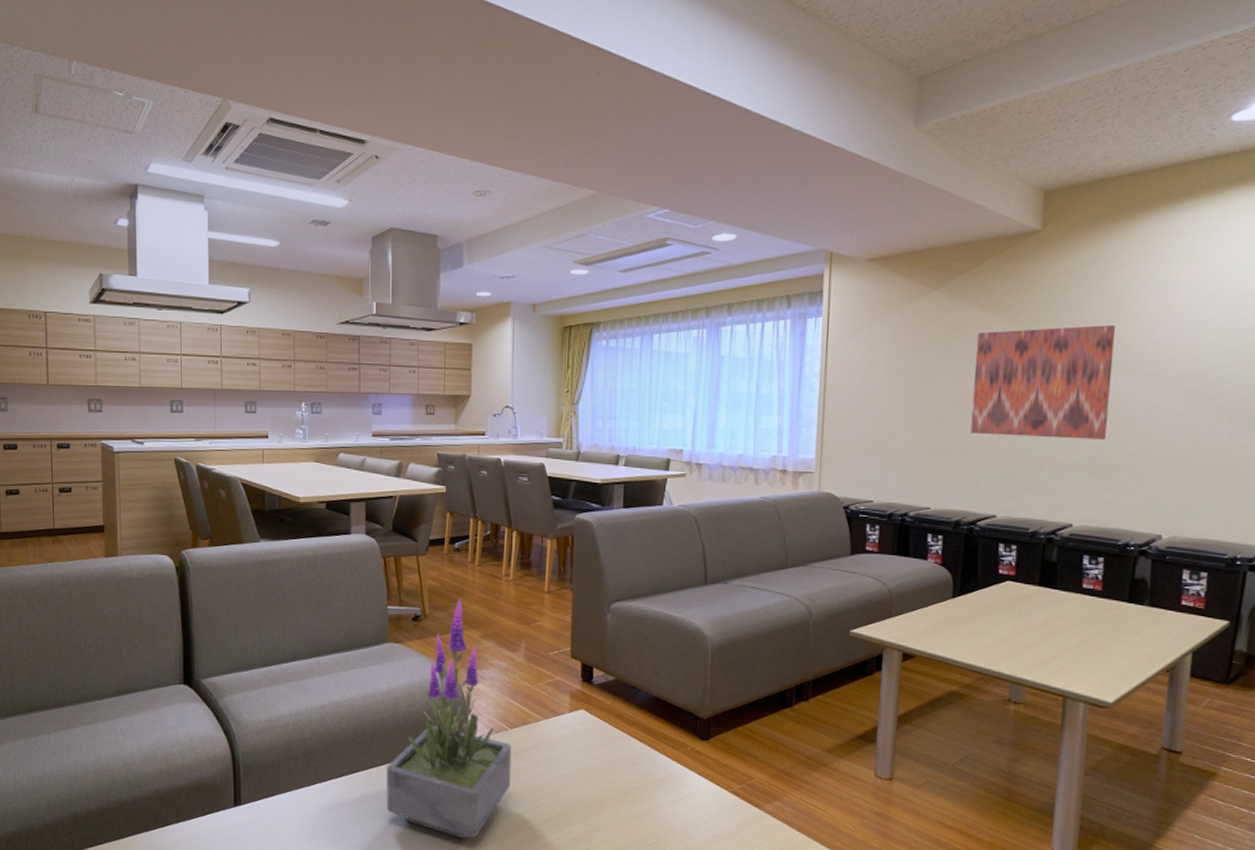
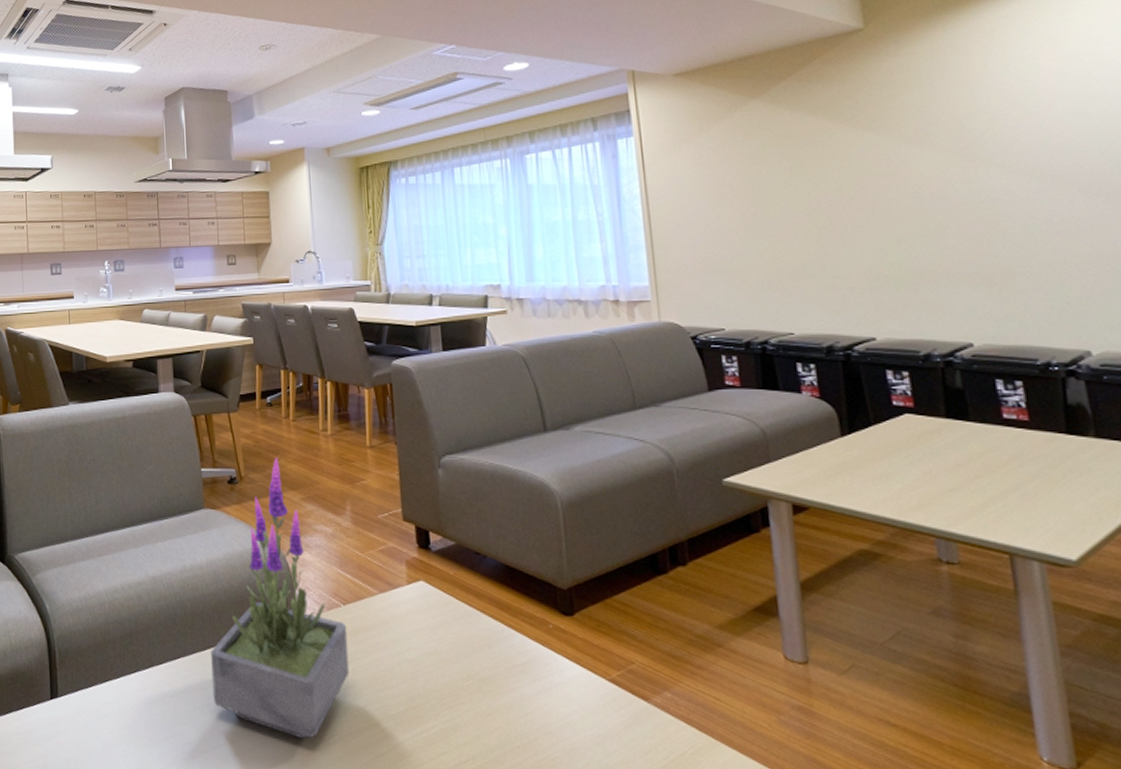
wall art: present [970,325,1116,439] -> none [812,119,991,248]

